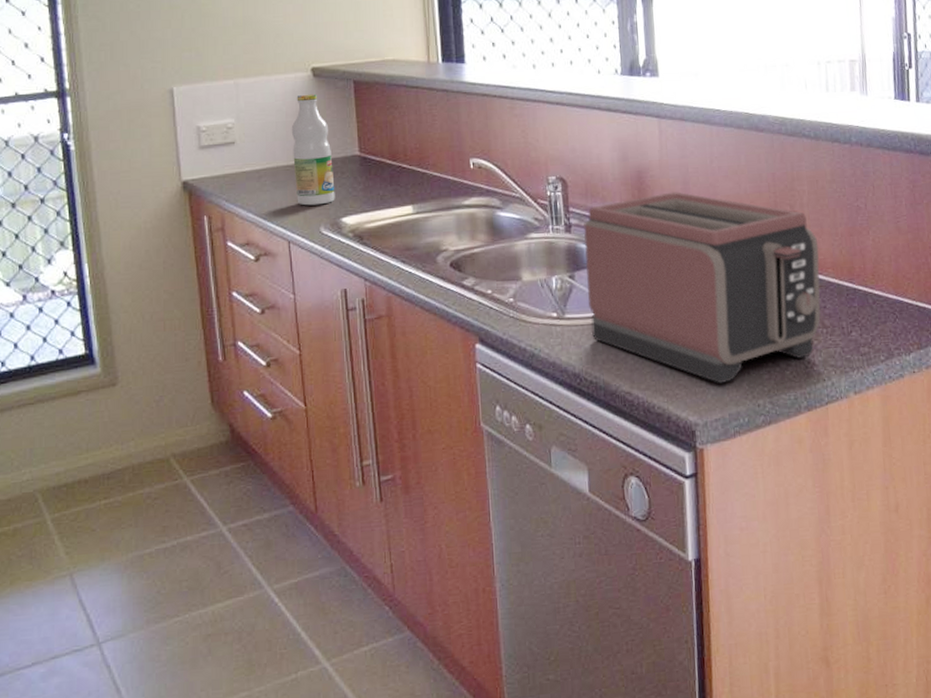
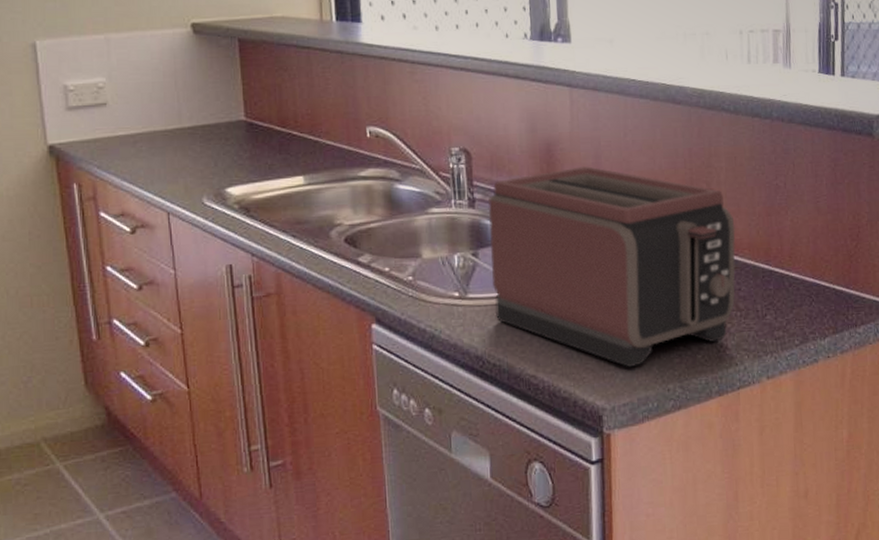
bottle: present [291,94,335,206] -> none [169,52,219,174]

